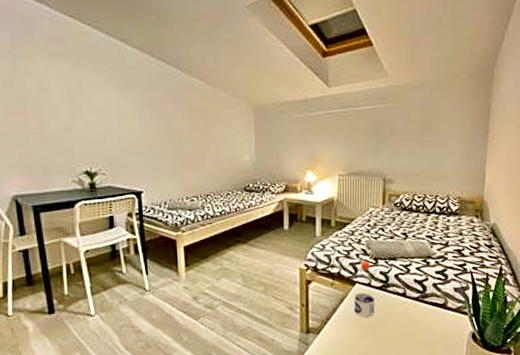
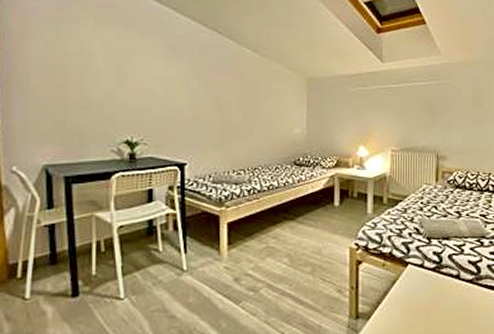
water bottle: present [353,261,375,318] -> none [406,240,428,302]

